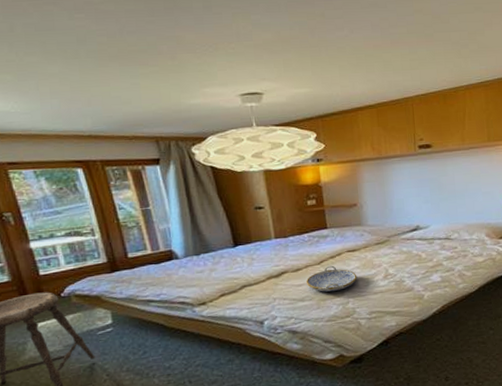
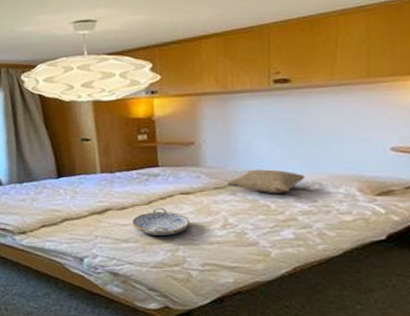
pillow: none [386,223,447,245] -> present [227,169,305,194]

